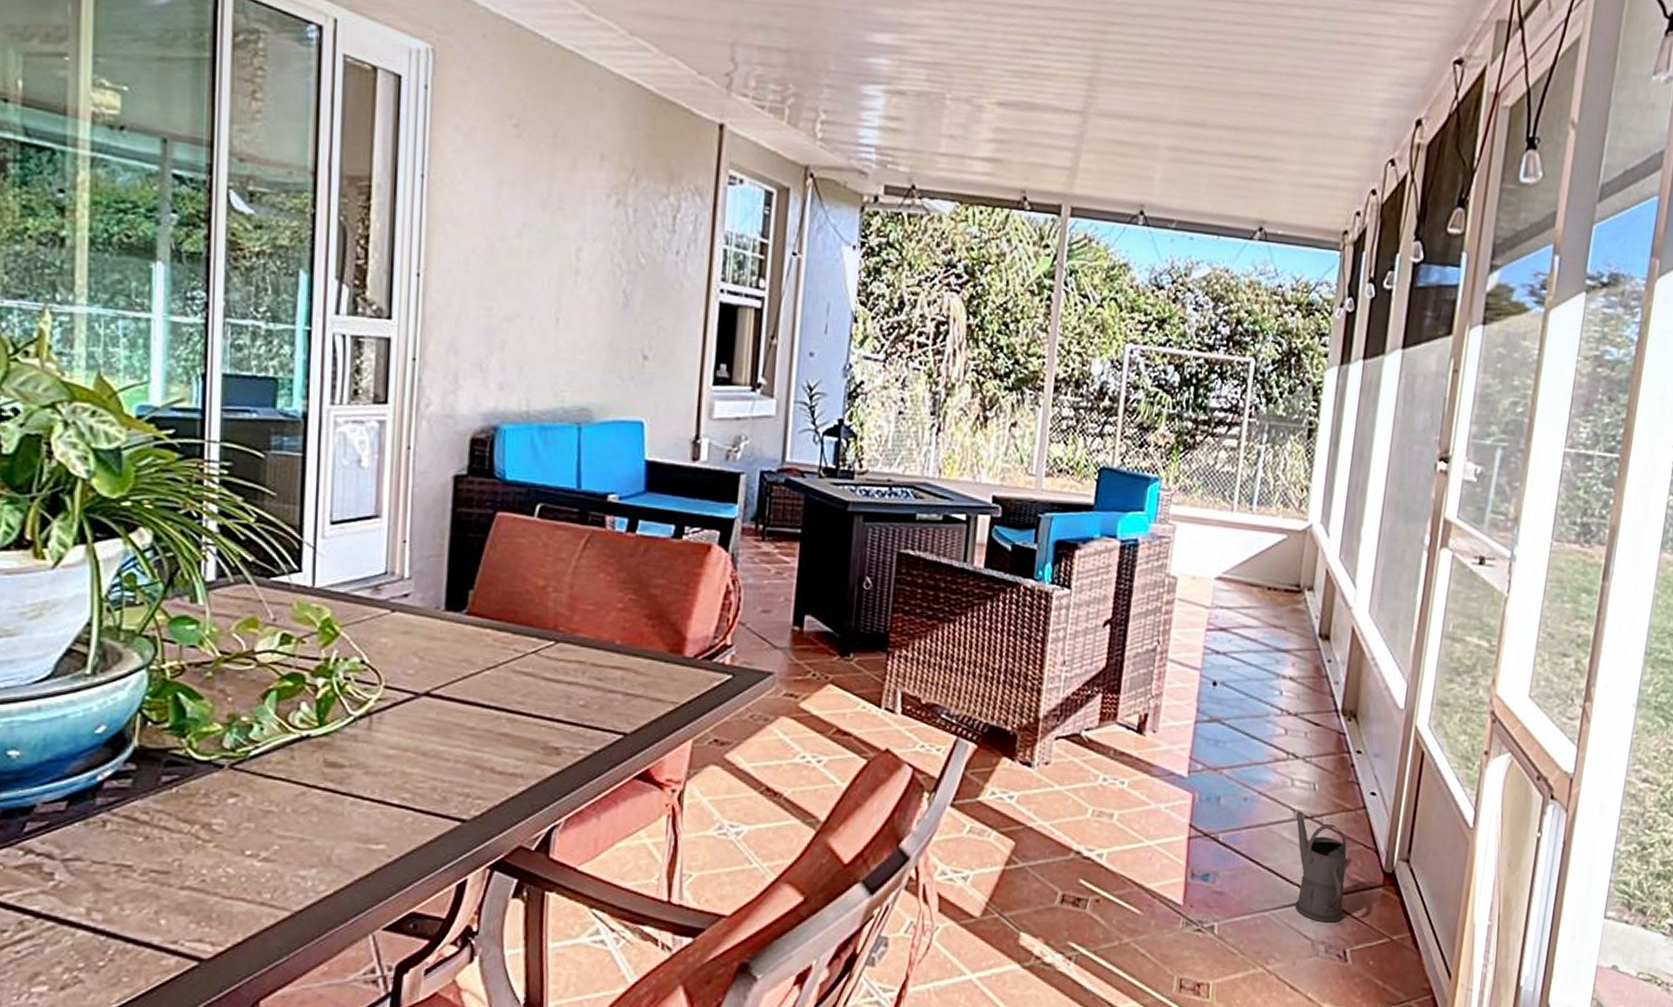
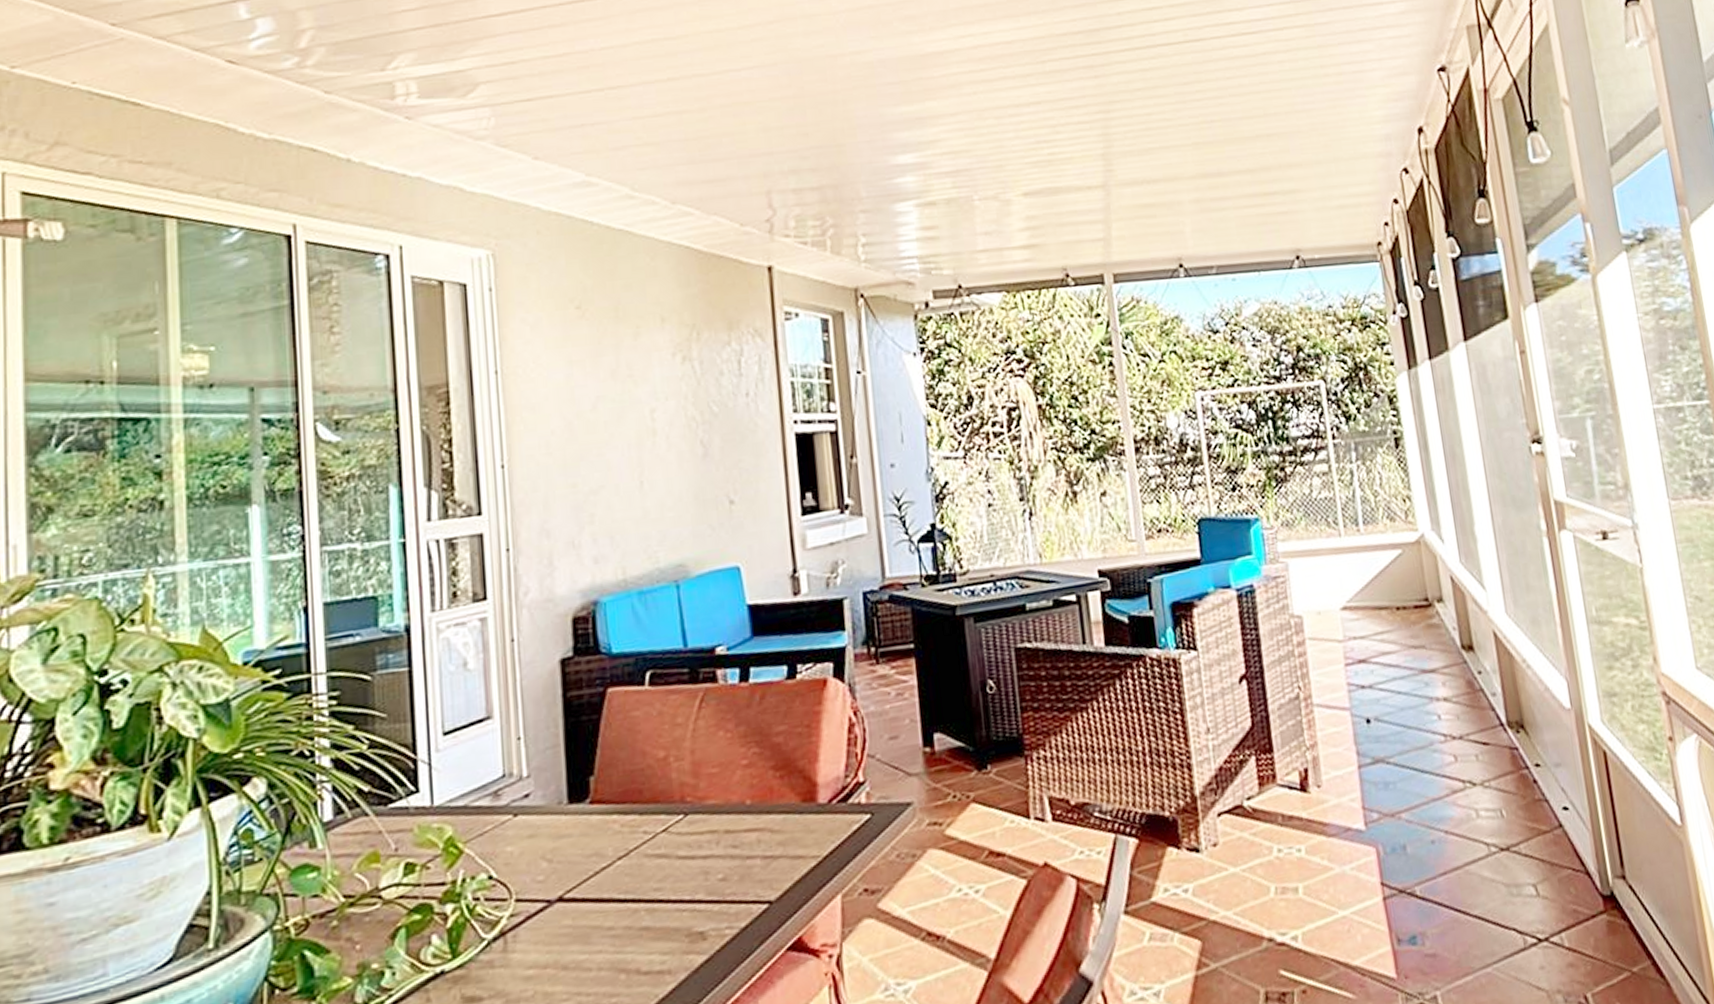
watering can: present [1295,811,1348,922] -> none [1490,843,1574,968]

